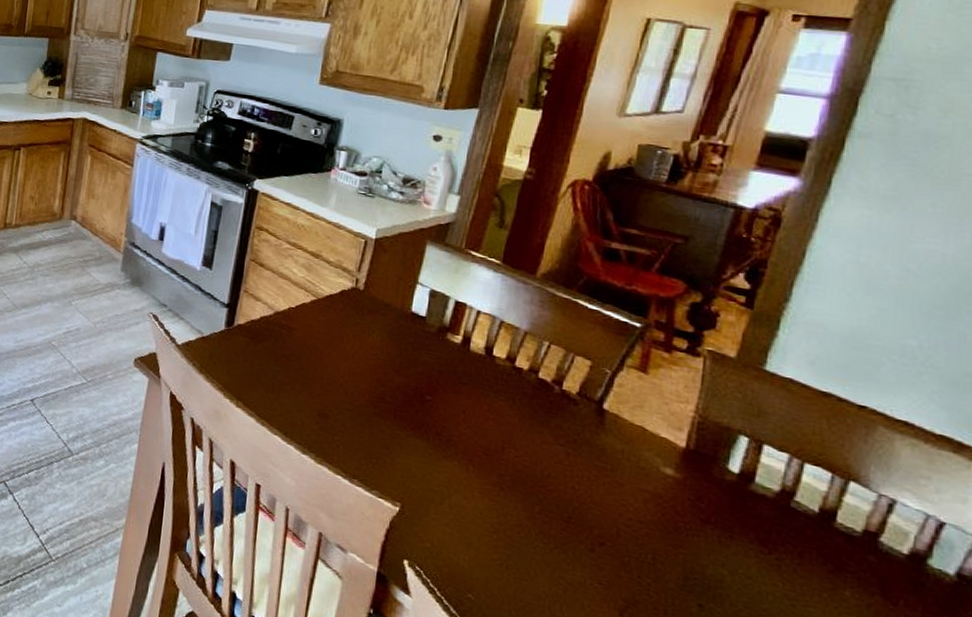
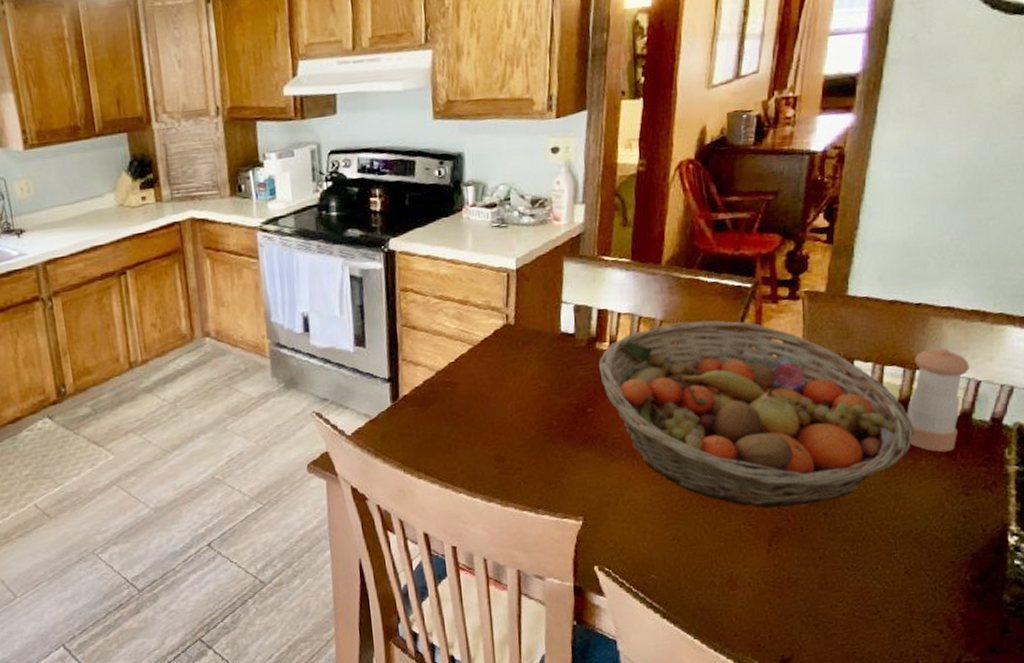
fruit basket: none [446,335,838,595] -> present [599,320,914,508]
pepper shaker: none [830,461,930,593] -> present [907,348,969,452]

